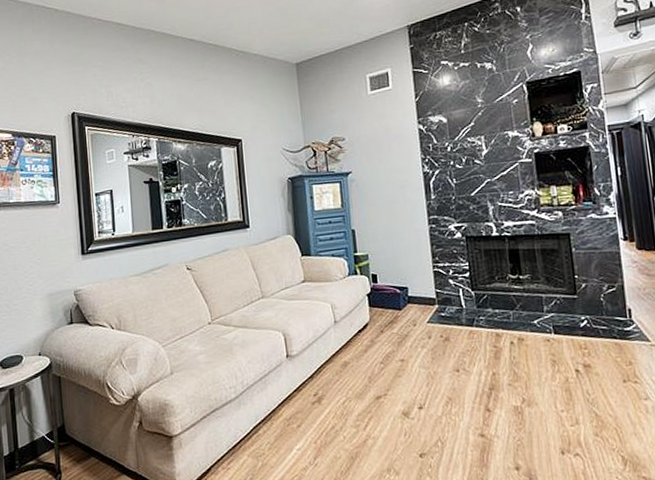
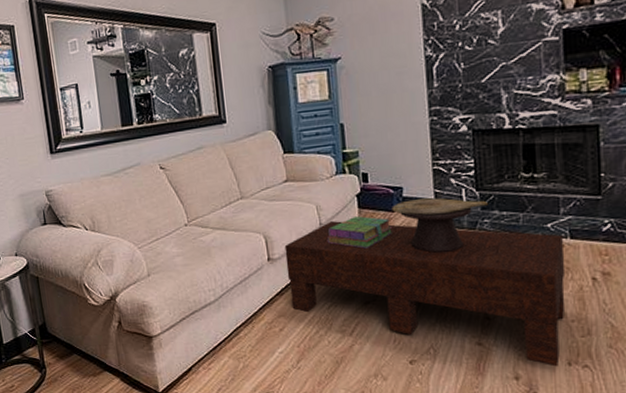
coffee table: none [302,319,556,456] -> present [284,221,566,367]
stack of books: none [341,314,400,345] -> present [326,216,392,249]
decorative bowl: none [399,297,482,348] -> present [392,198,488,253]

